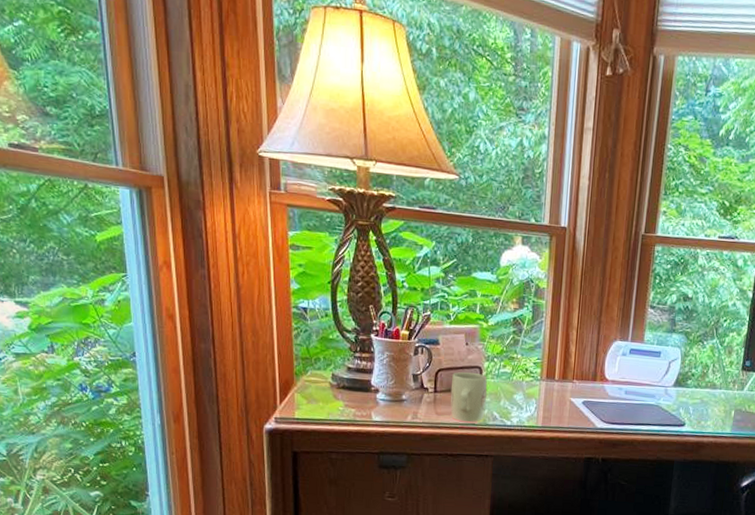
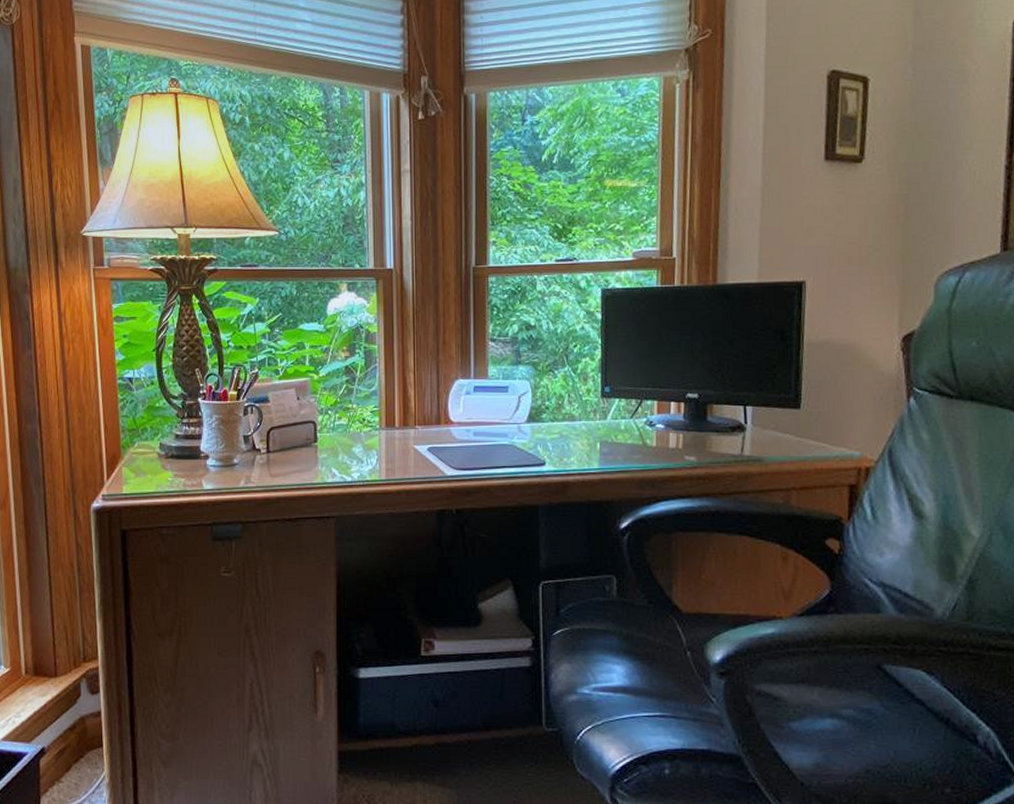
mug: present [450,371,488,423] -> none [284,427,324,482]

